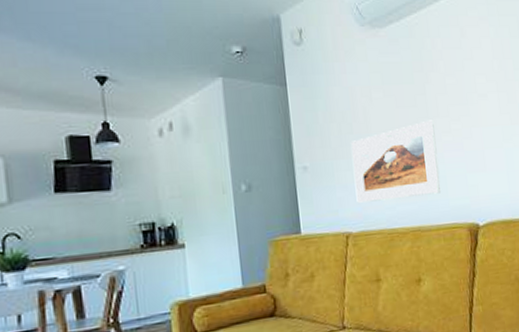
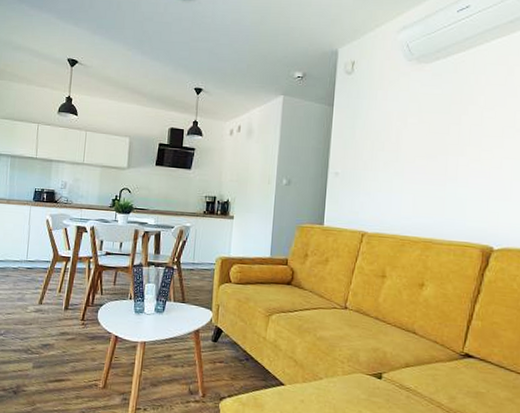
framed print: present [351,120,442,203] -> none [376,147,464,214]

